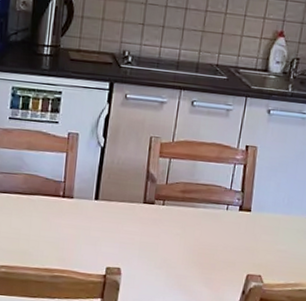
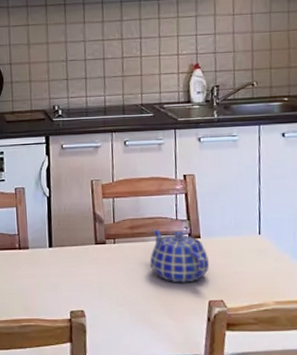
teapot: none [195,195,255,254] -> present [149,228,210,283]

